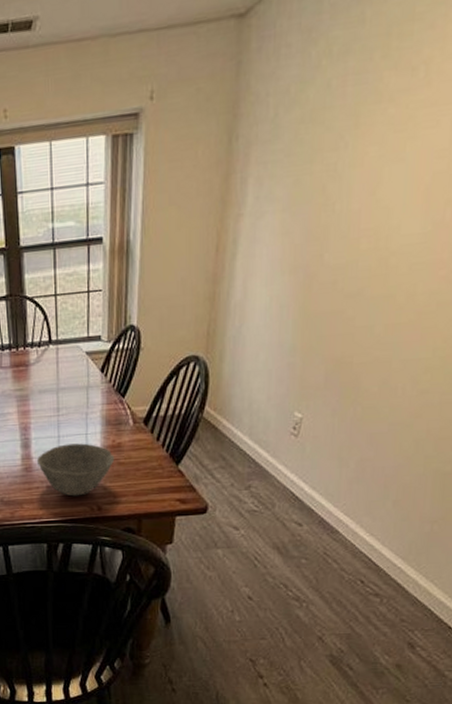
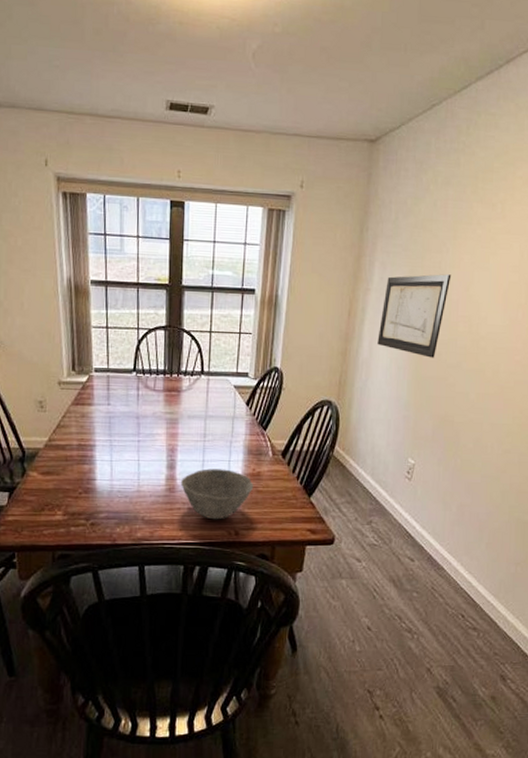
wall art: none [253,177,351,289] -> present [377,274,452,358]

